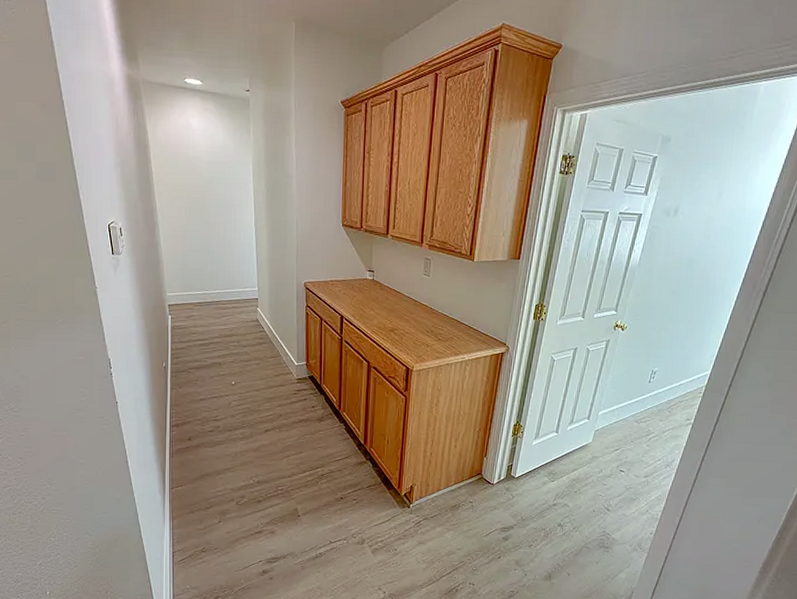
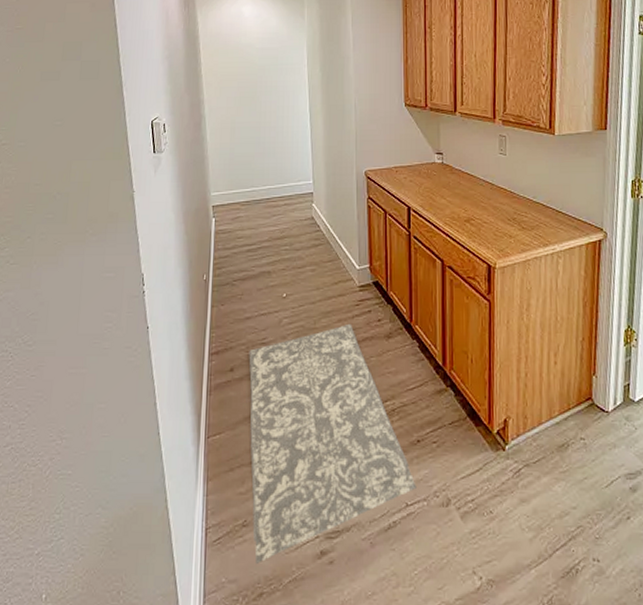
rug: none [204,408,339,577] -> present [249,323,417,564]

